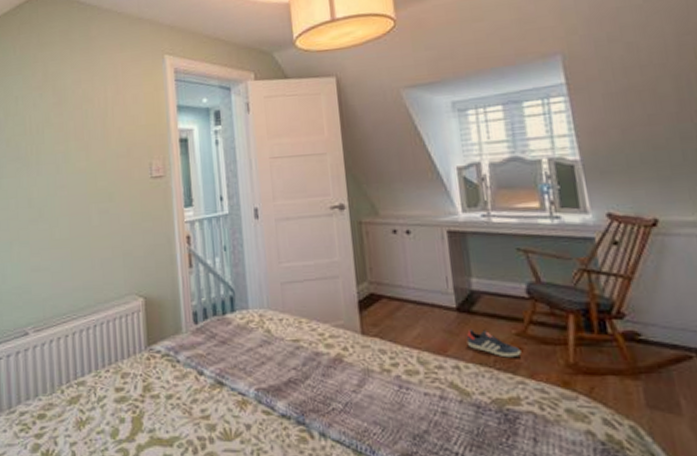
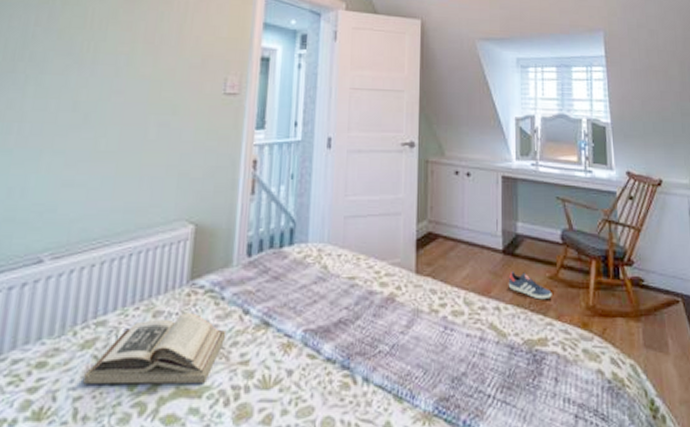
book: none [75,374,186,434] -> present [83,312,227,385]

